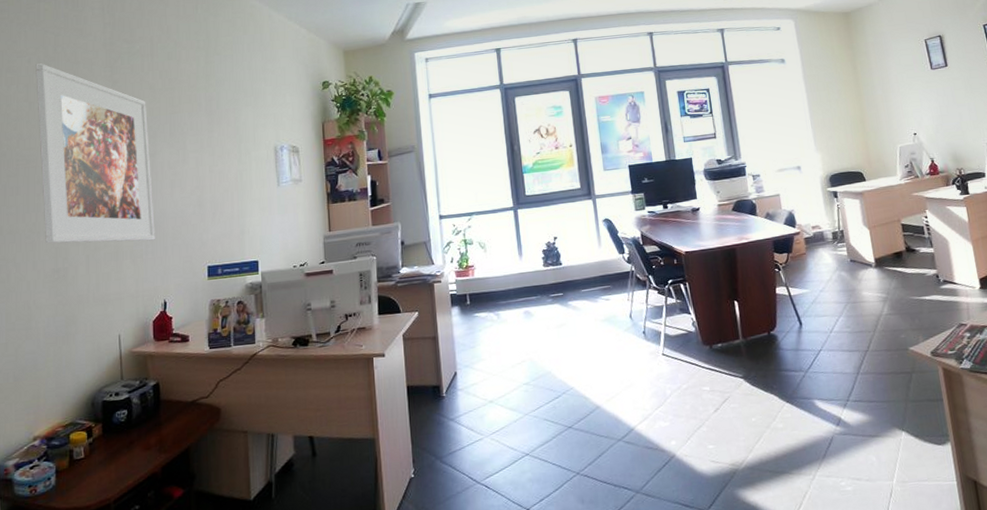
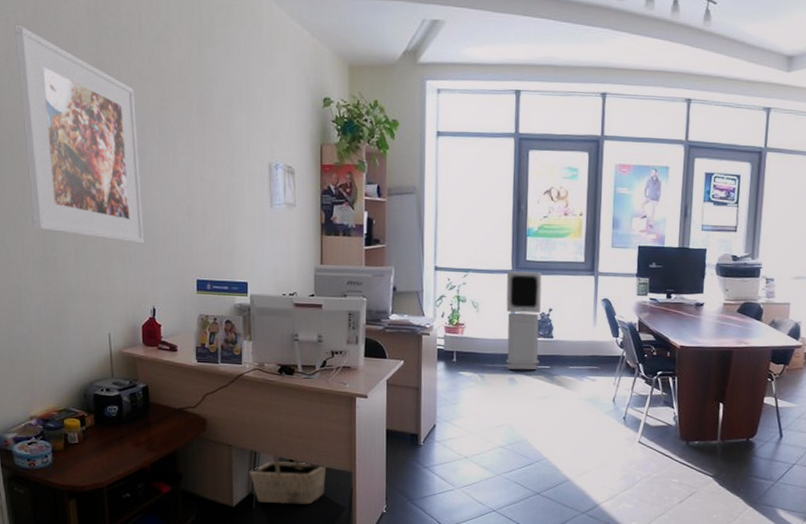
basket: none [266,433,348,490] -> present [249,454,327,505]
air purifier: none [508,205,552,303] -> present [505,271,542,370]

